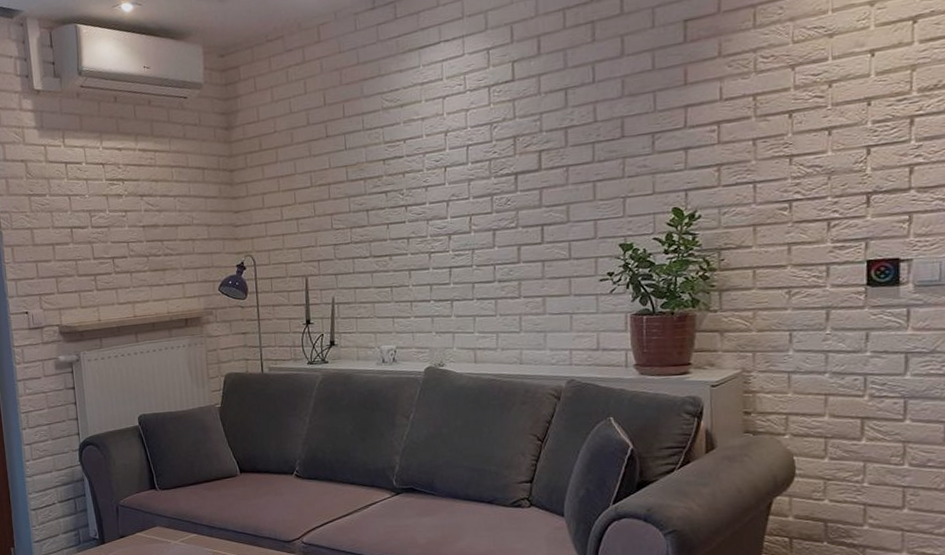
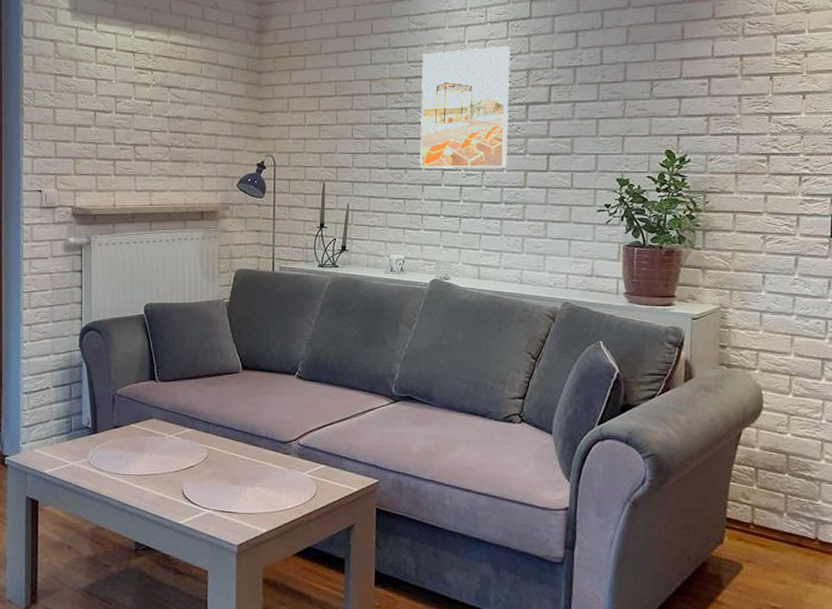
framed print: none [399,113,498,254] -> present [420,45,510,169]

